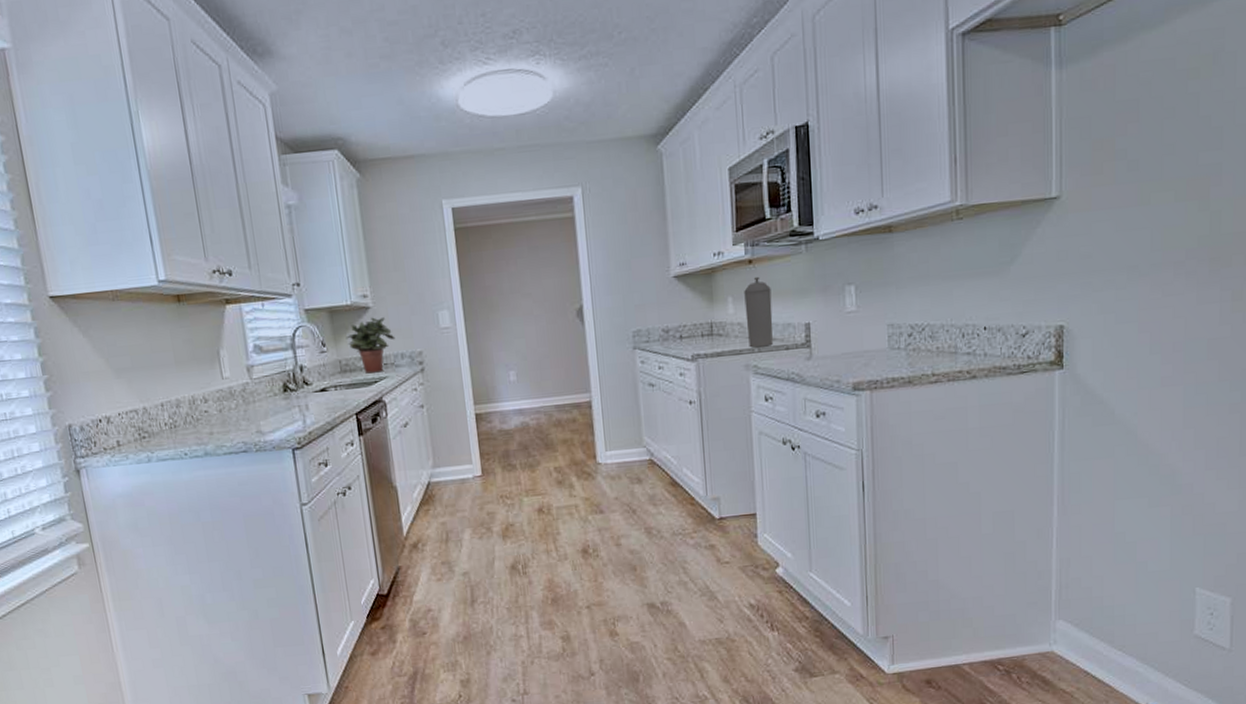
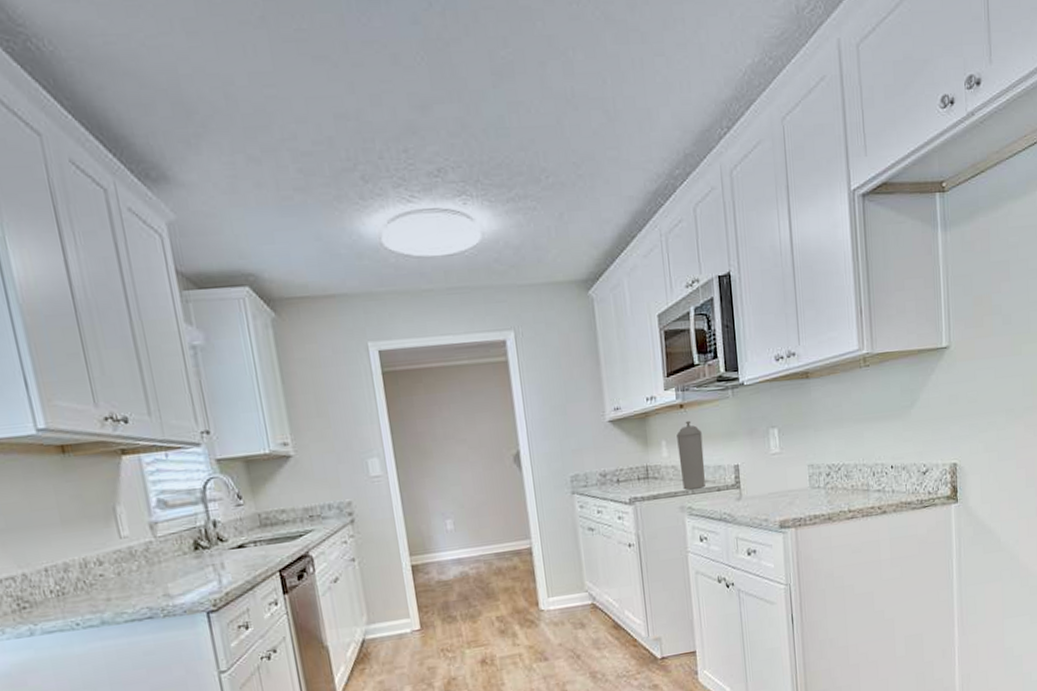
potted plant: present [345,317,396,374] -> none [265,466,321,527]

